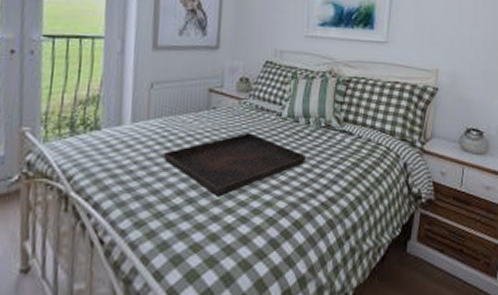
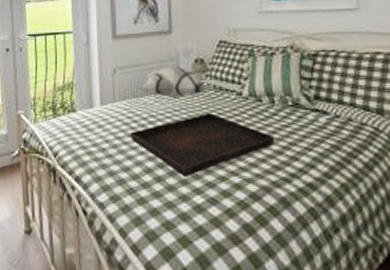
decorative pillow: none [180,83,250,116] -> present [141,66,209,97]

